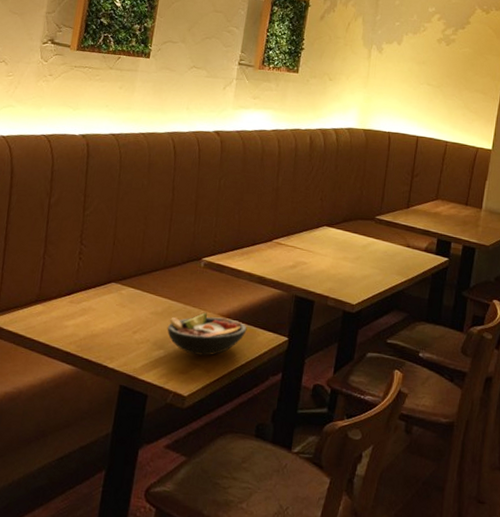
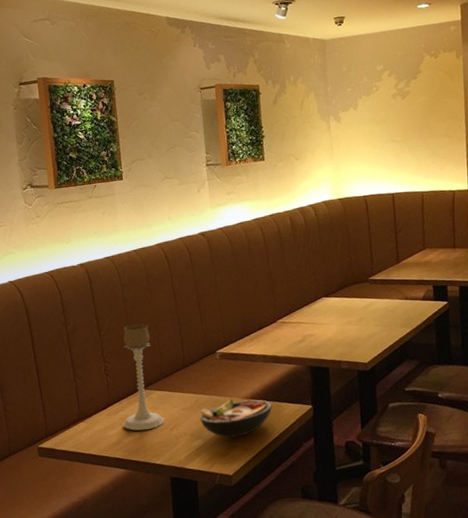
candle holder: none [83,210,138,328] -> present [123,324,165,431]

